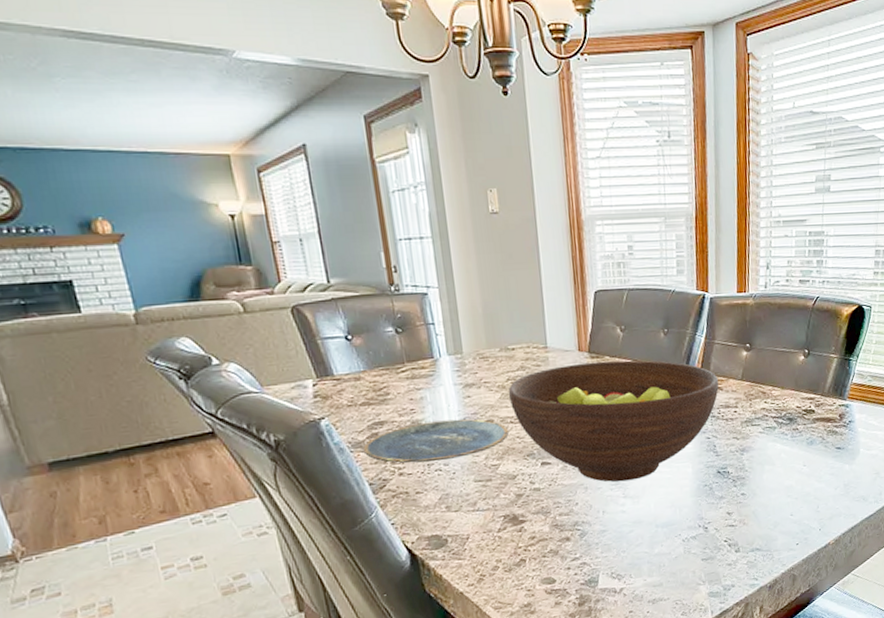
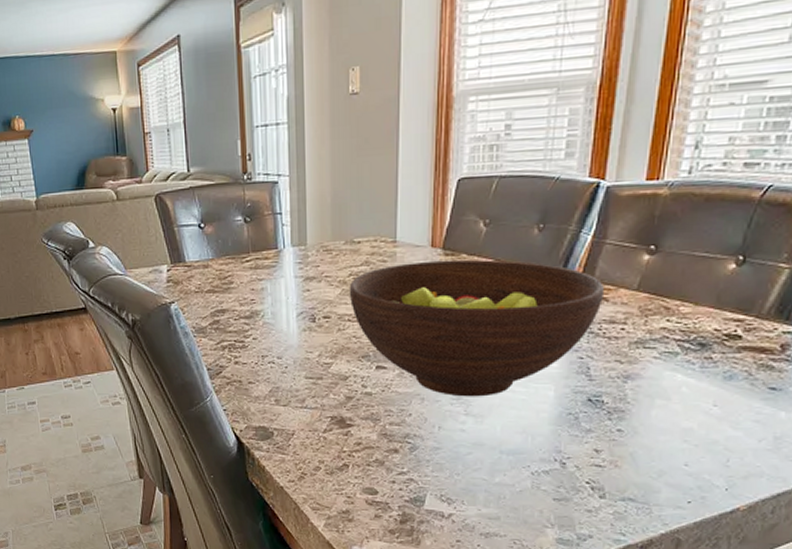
plate: present [364,419,508,463] -> none [206,312,345,353]

